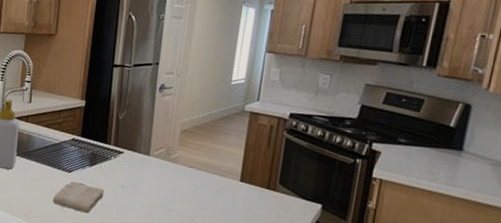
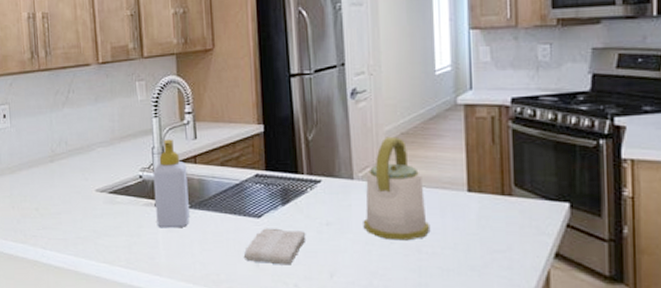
kettle: none [151,126,206,212] -> present [363,136,431,241]

